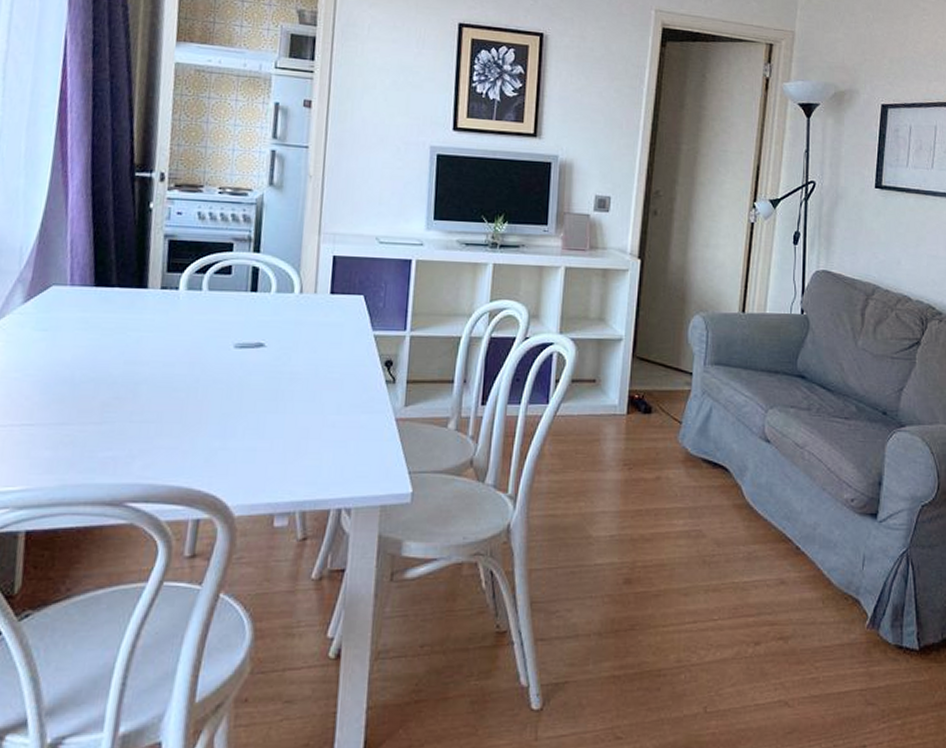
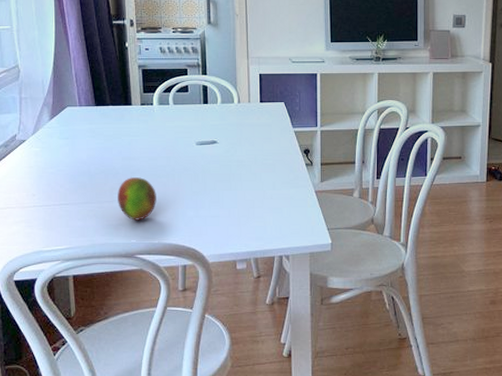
fruit: none [109,390,168,452] -> present [118,177,156,221]

